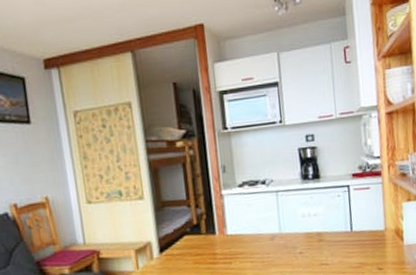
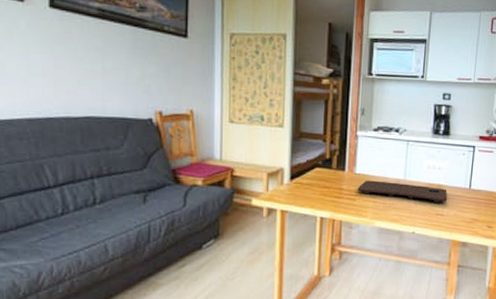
cutting board: none [231,235,330,256] -> present [357,180,448,202]

